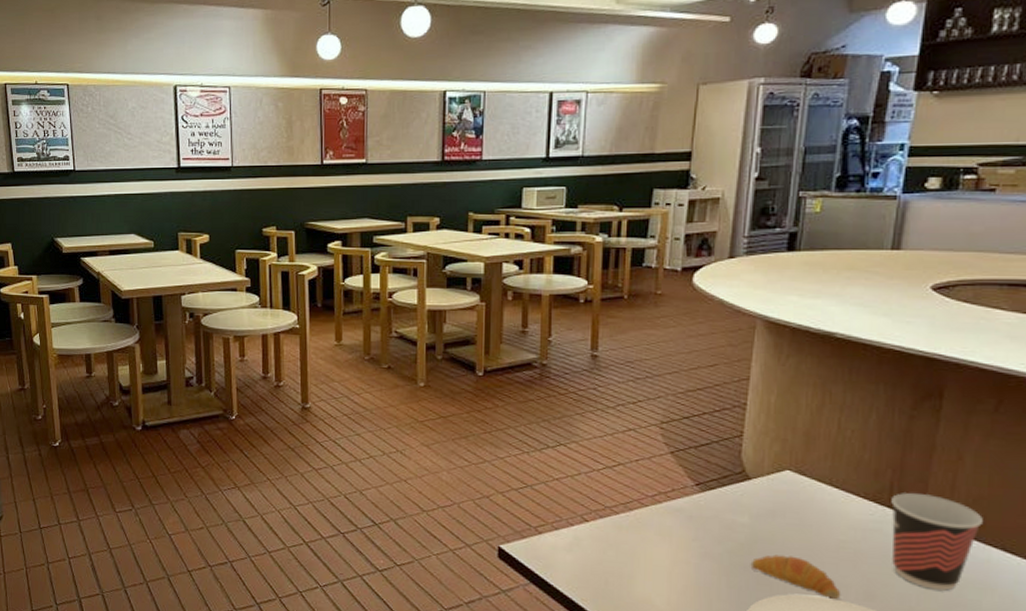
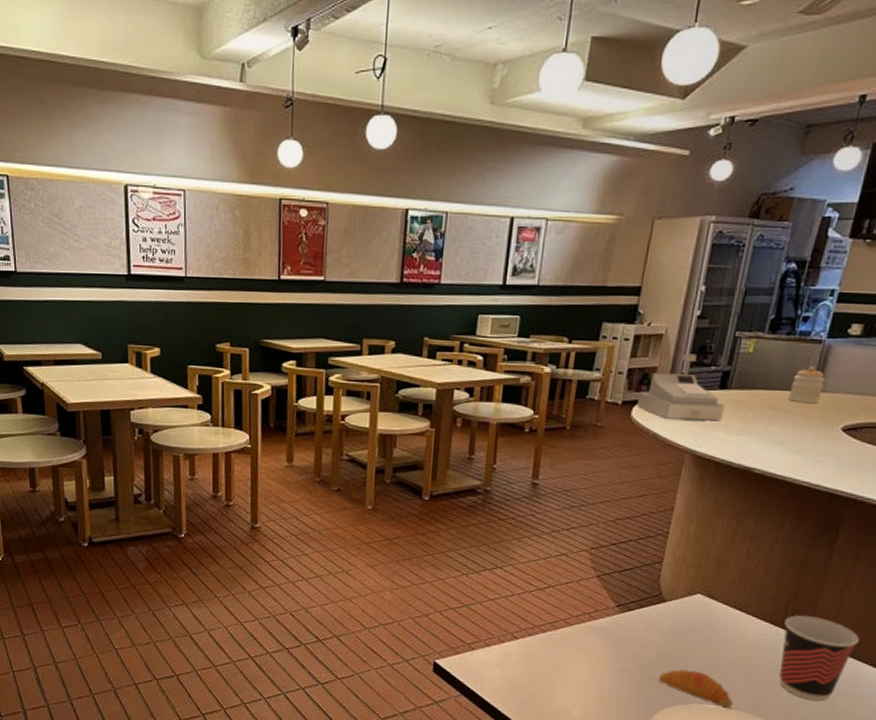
cash register: none [697,216,795,285] -> present [636,353,725,422]
jar: none [865,224,906,263] -> present [788,366,826,404]

